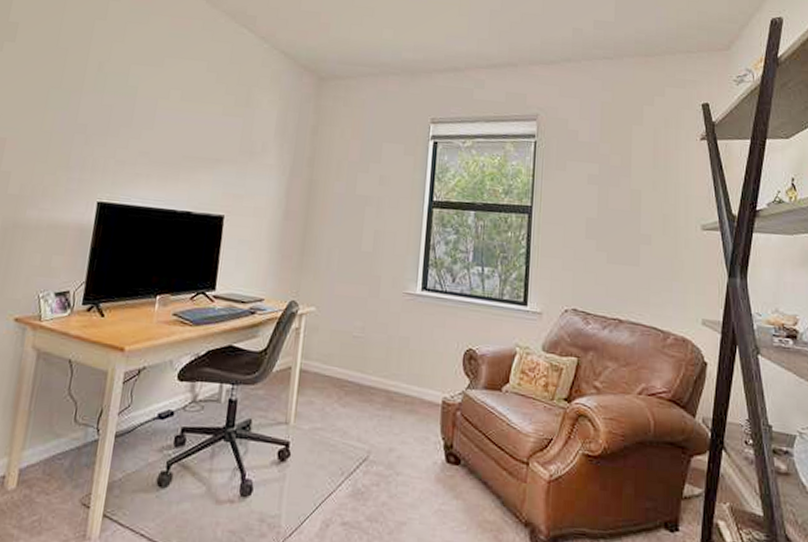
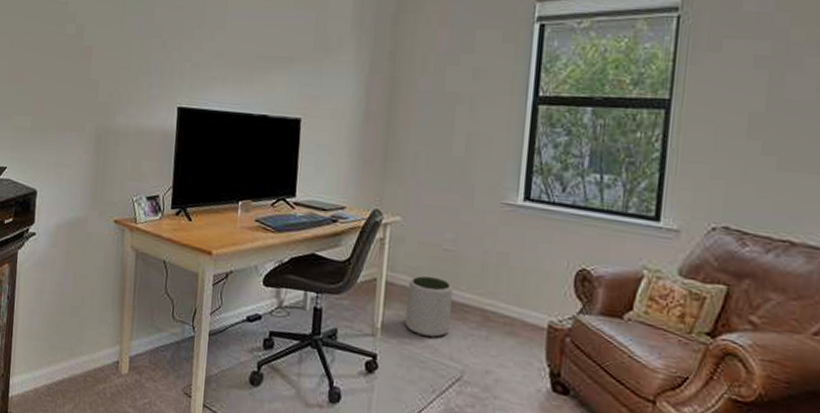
plant pot: none [317,362,361,421] -> present [405,276,453,338]

